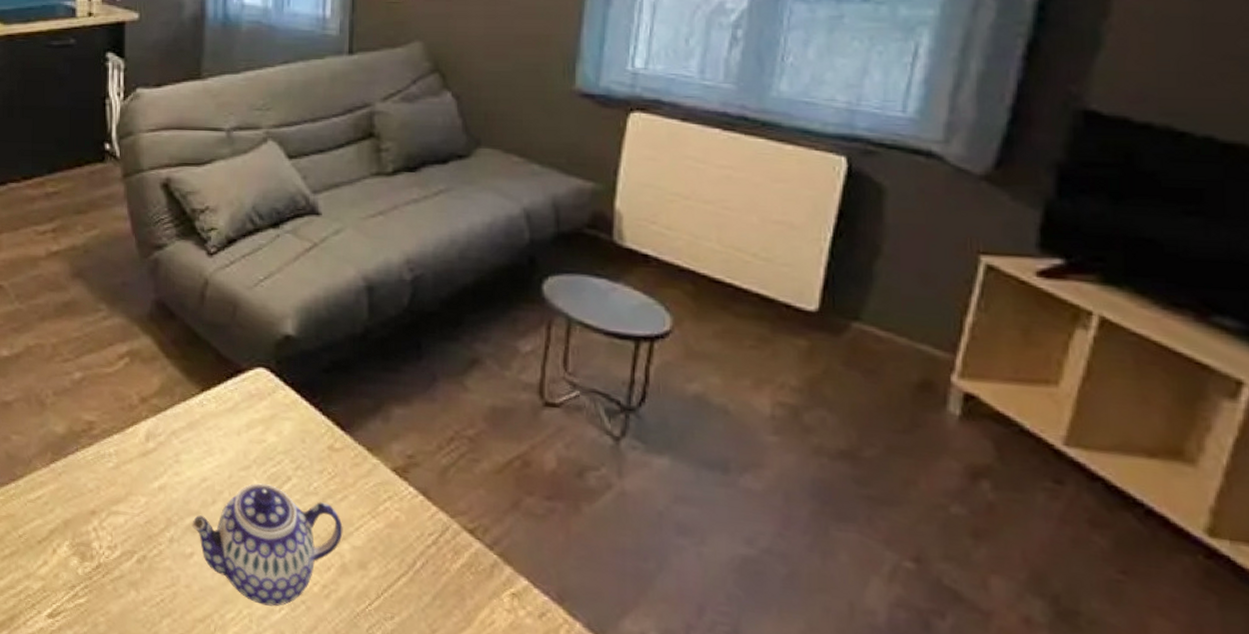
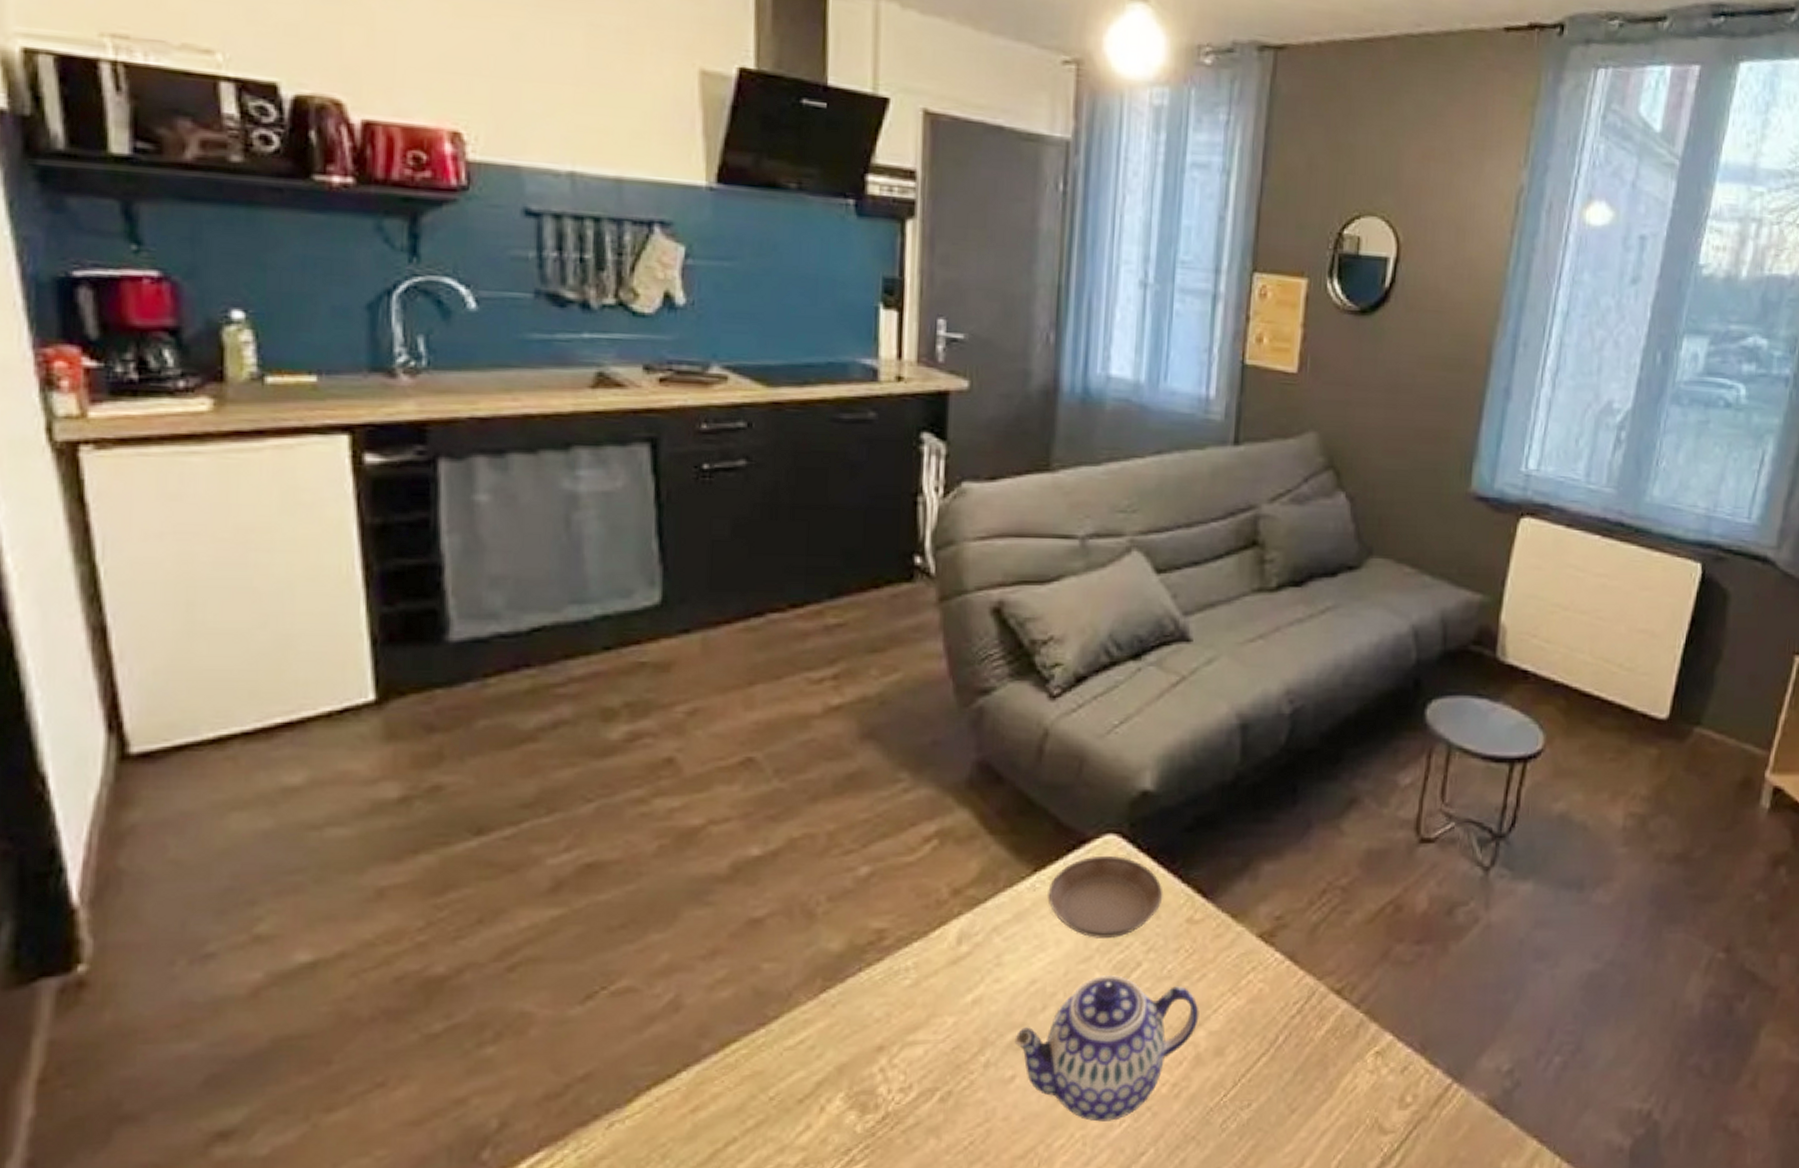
saucer: none [213,383,307,454] -> present [1048,855,1163,938]

